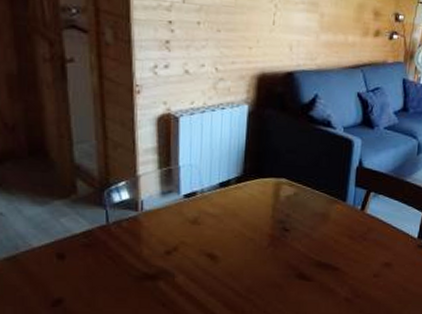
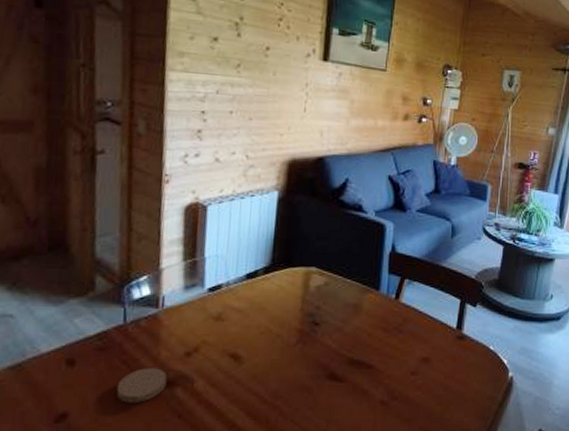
coaster: none [105,263,150,293] -> present [116,368,167,403]

